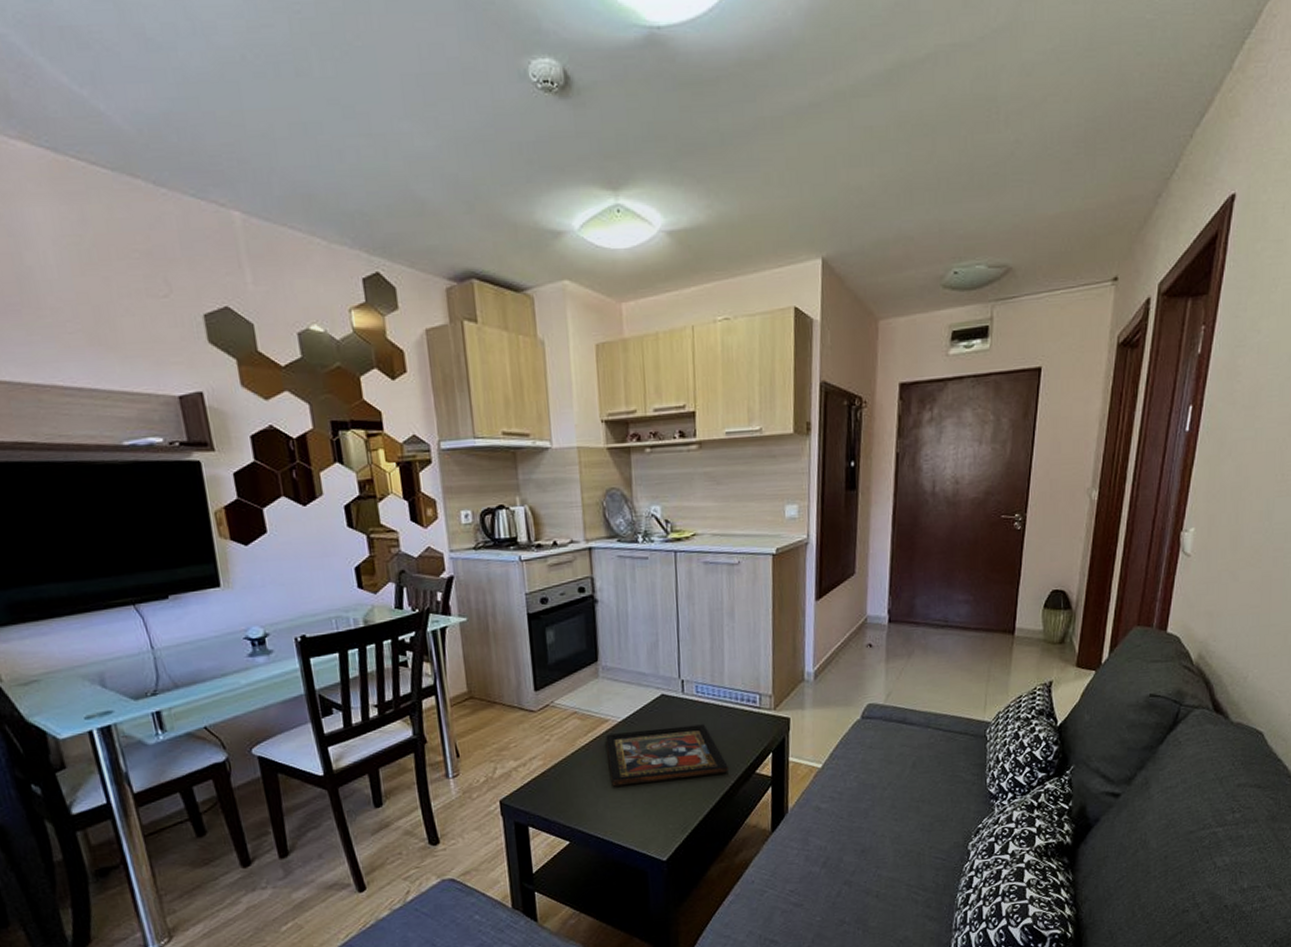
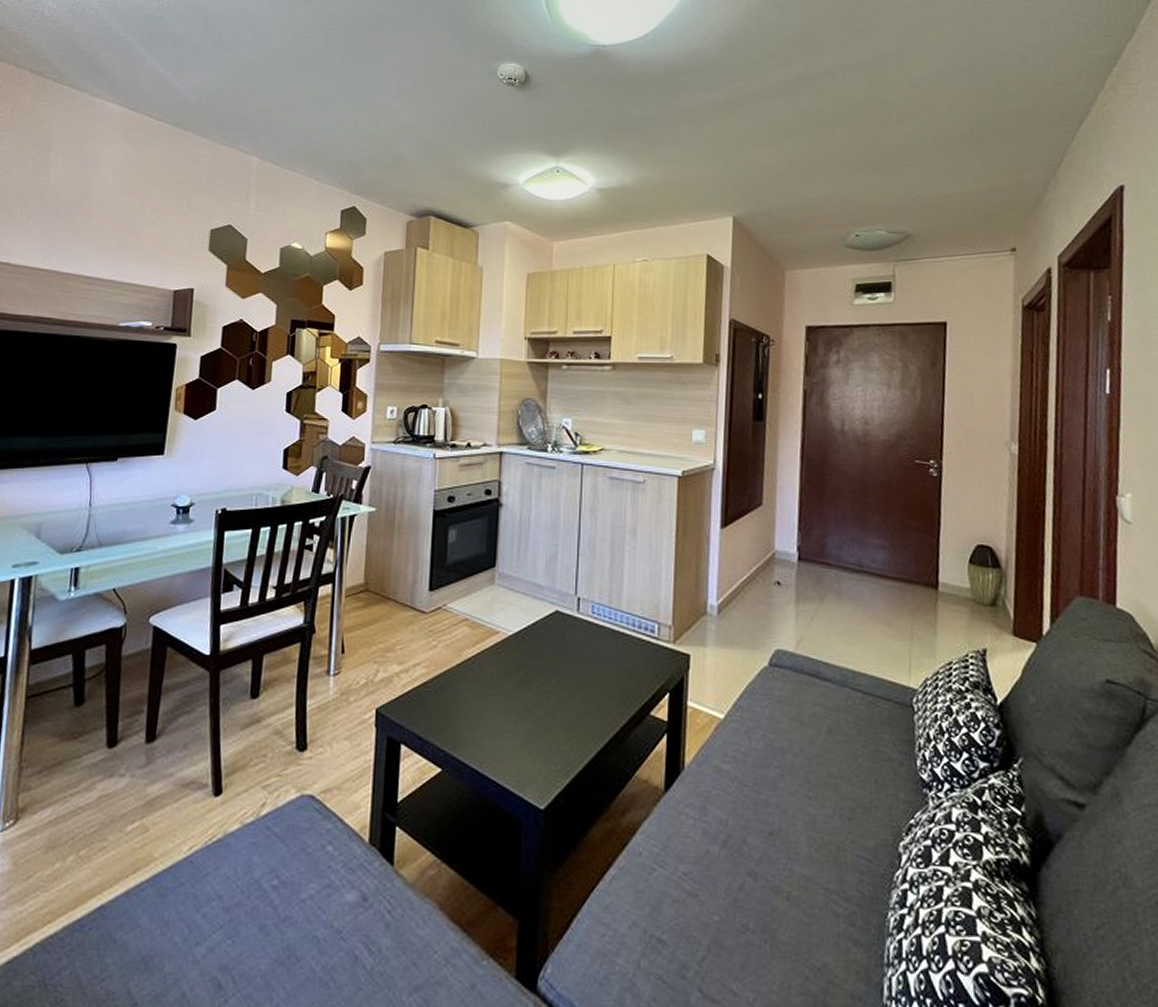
decorative tray: present [606,724,730,787] -> none [493,647,622,711]

